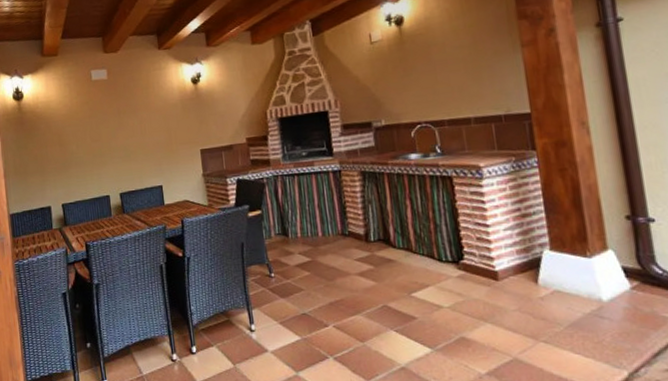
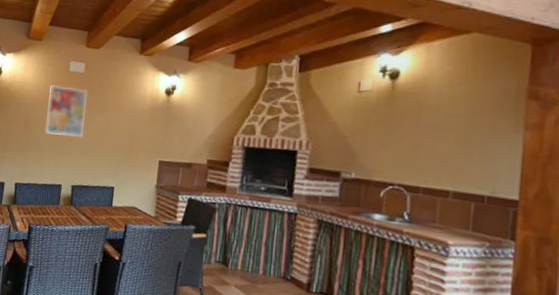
wall art: none [76,95,120,148] -> present [45,85,88,137]

